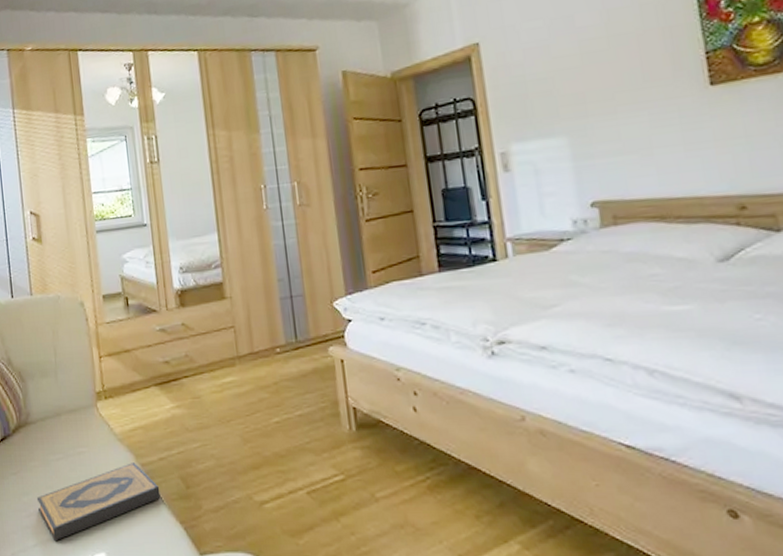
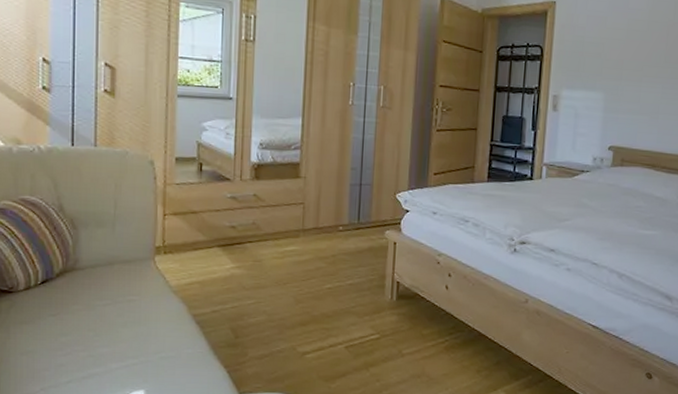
hardback book: present [36,462,161,542] -> none [75,313,209,379]

